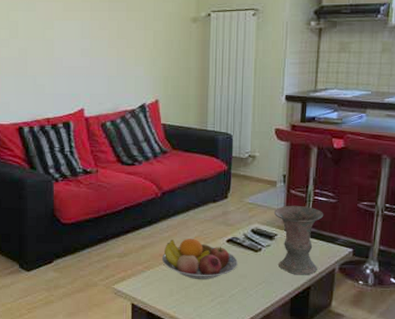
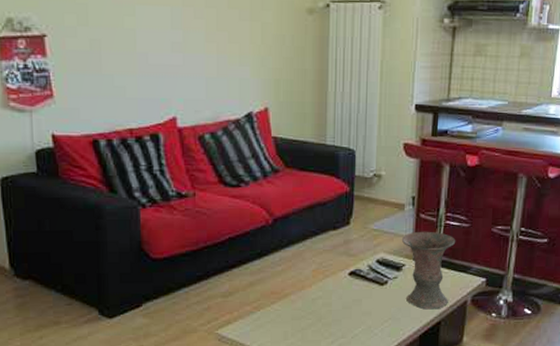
fruit bowl: present [161,239,238,280] -> none [273,272,361,320]

